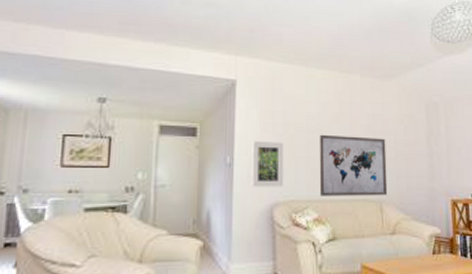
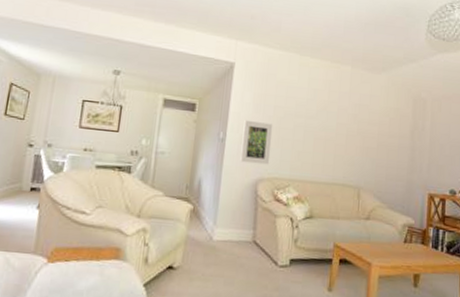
wall art: present [319,134,388,196] -> none [301,119,370,183]

